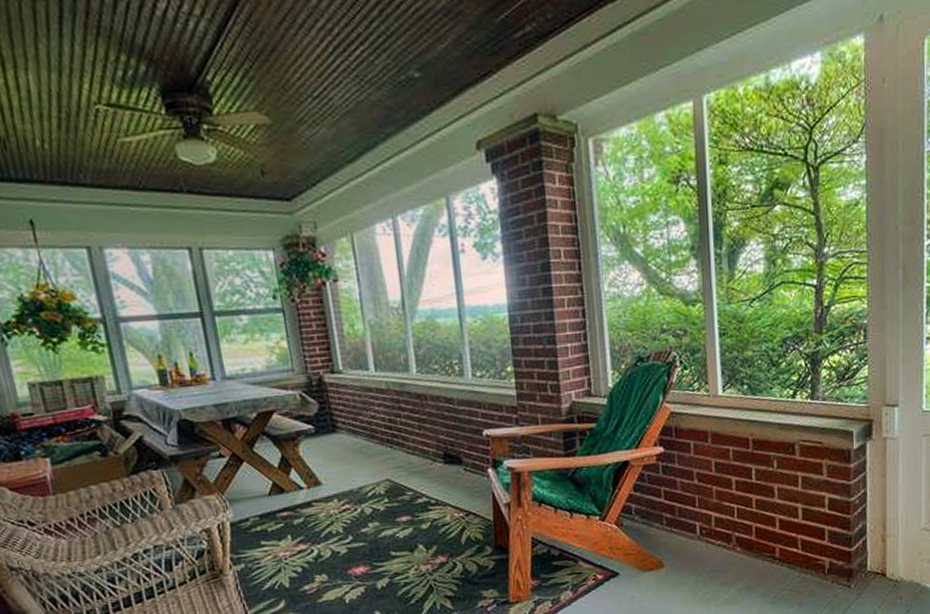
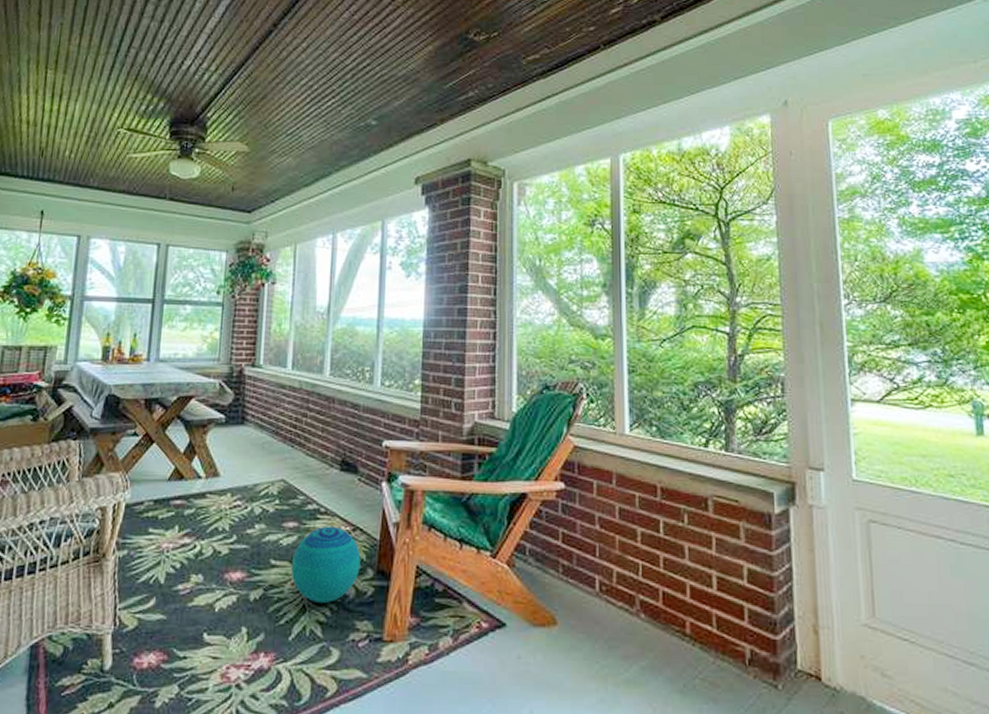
decorative ball: none [411,514,479,582] -> present [291,526,361,603]

